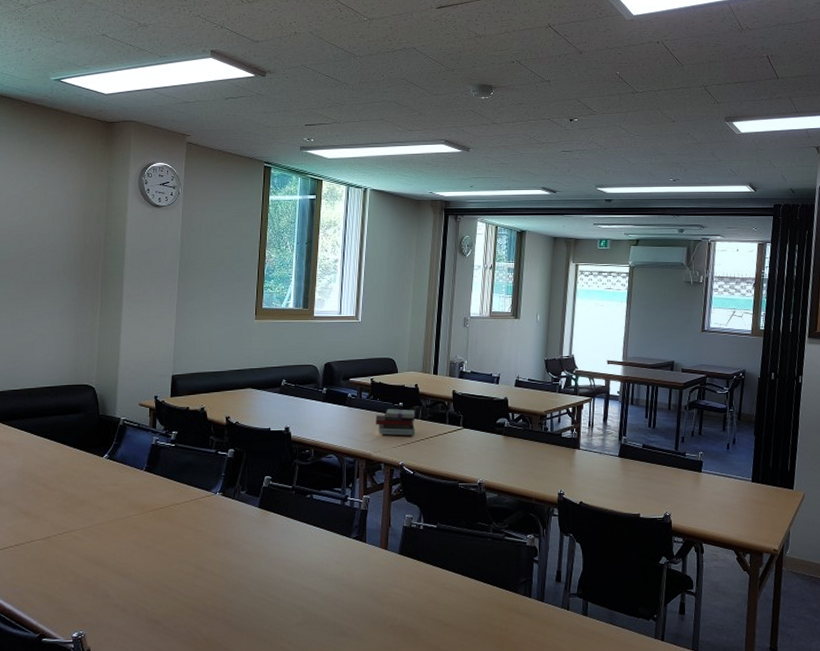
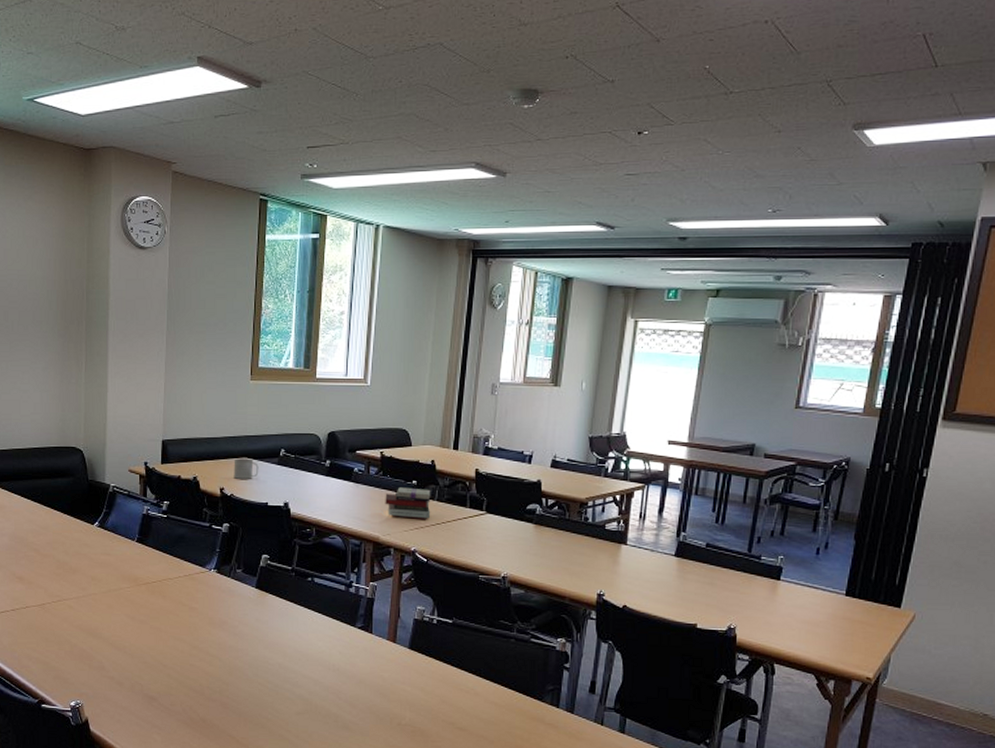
mug: none [239,389,262,409] -> present [234,458,259,480]

